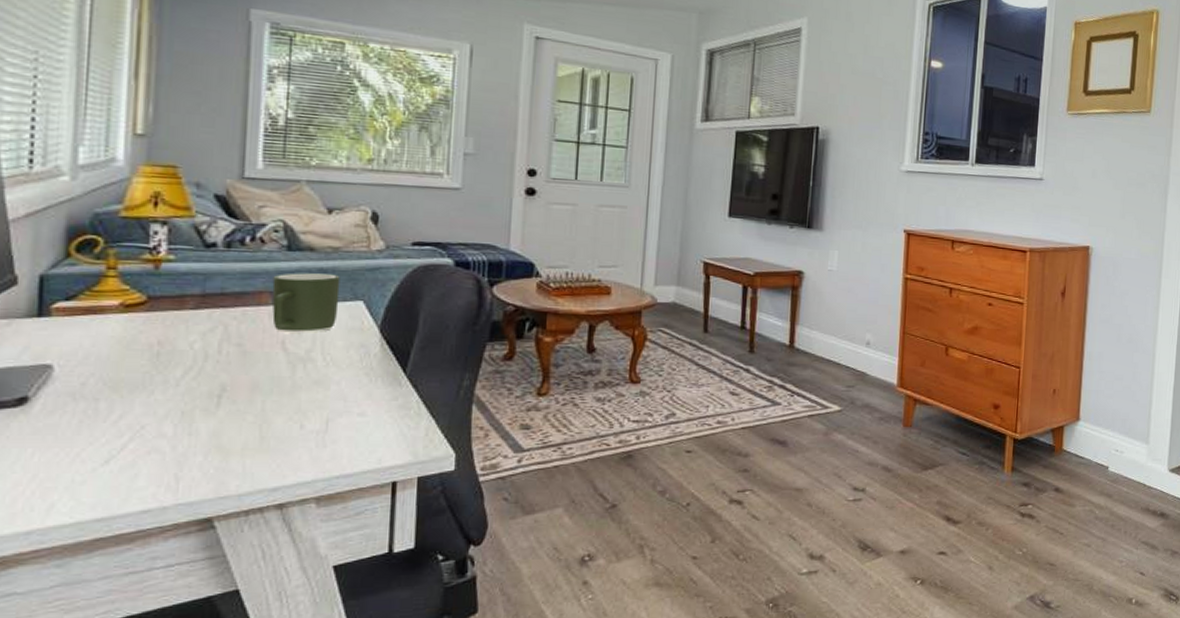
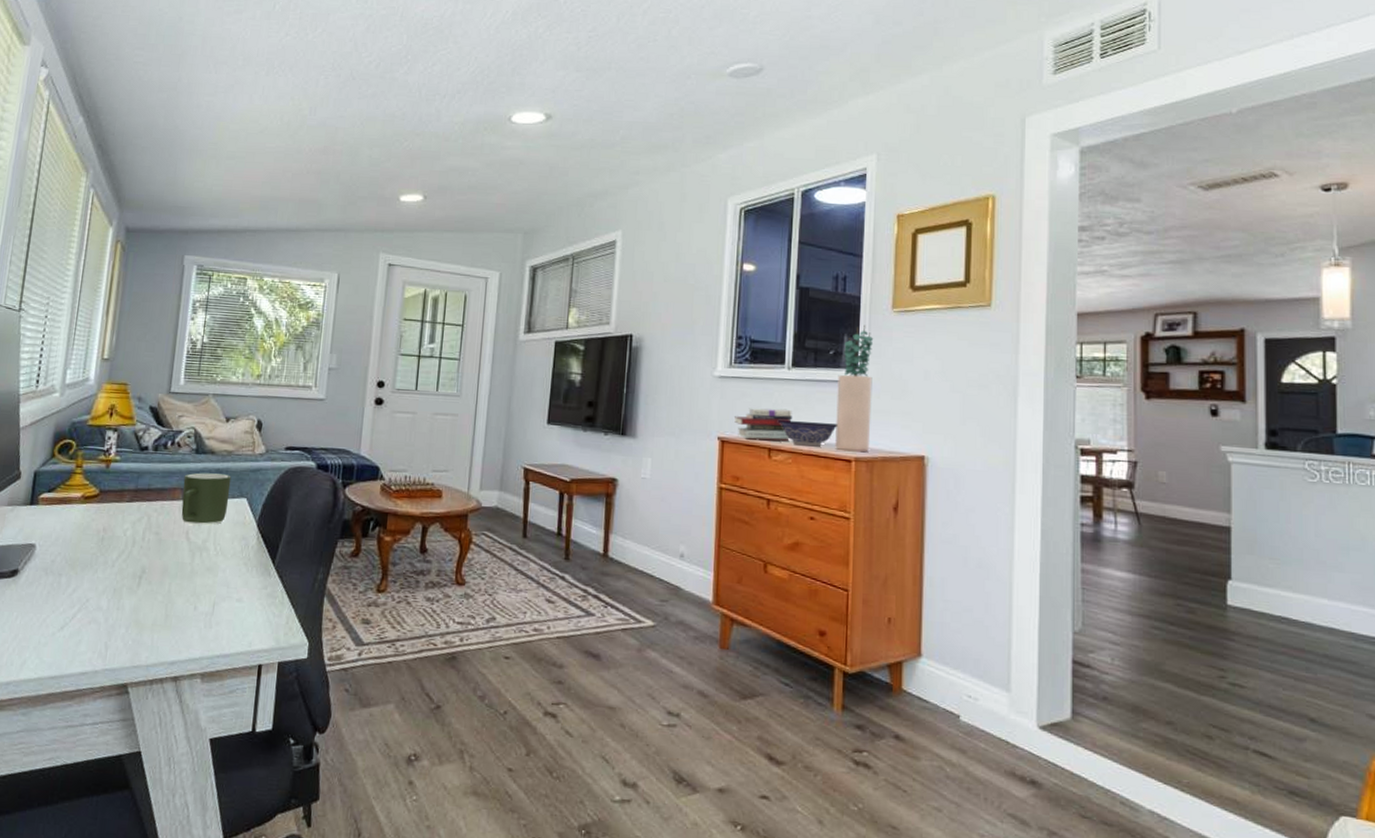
books: none [920,202,975,234] -> present [734,408,792,442]
decorative bowl: none [960,214,1015,239] -> present [777,420,837,447]
vase: none [1012,125,1050,244] -> present [835,324,874,452]

